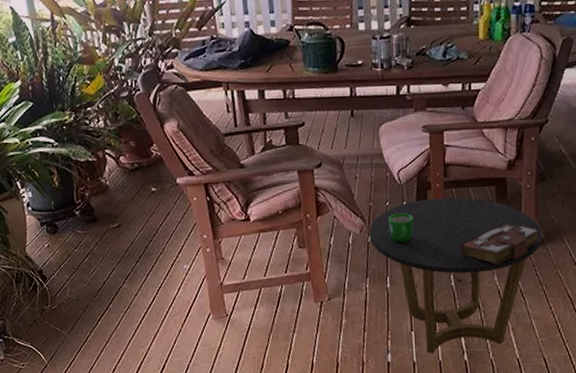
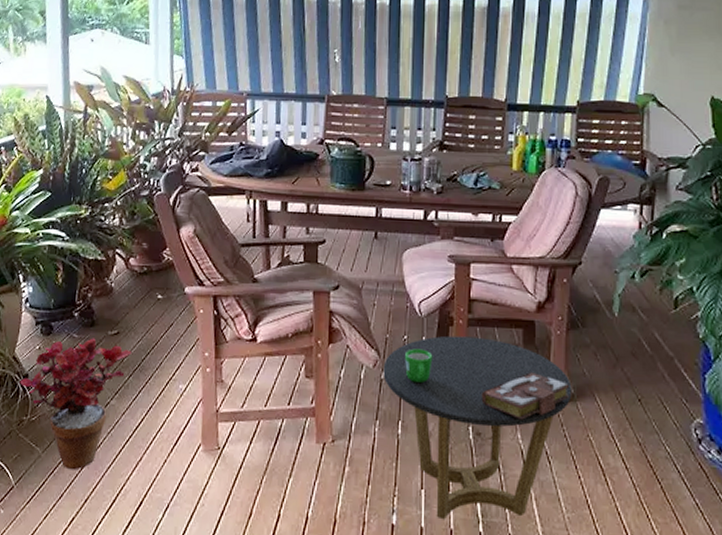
potted plant: none [35,232,135,346] -> present [19,338,132,470]

